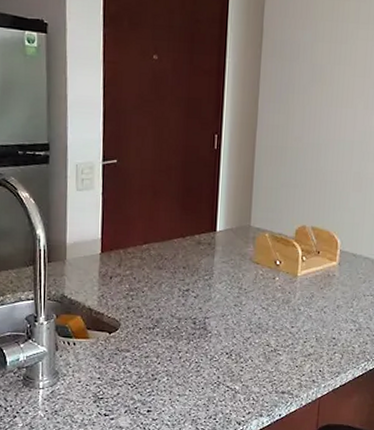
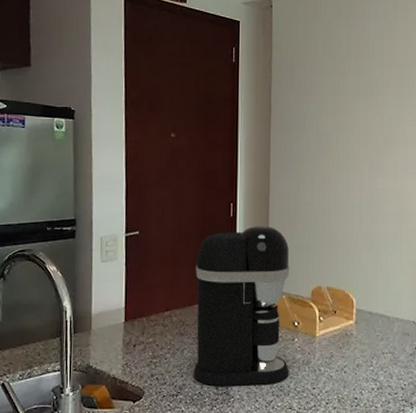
coffee maker: none [170,159,275,322] -> present [193,225,290,387]

